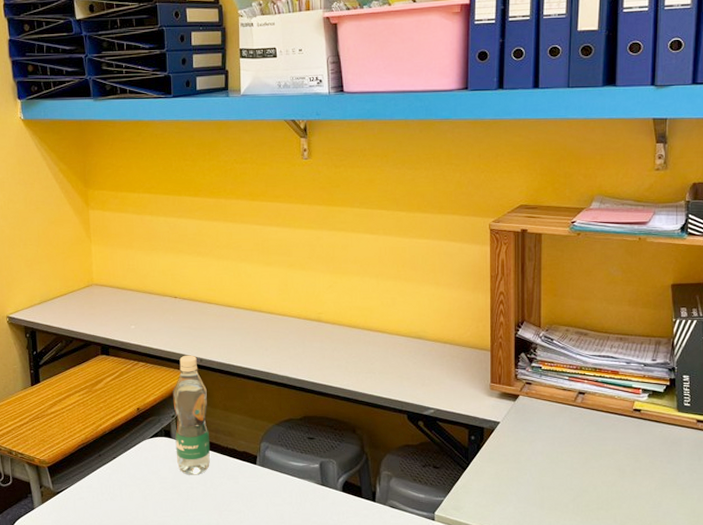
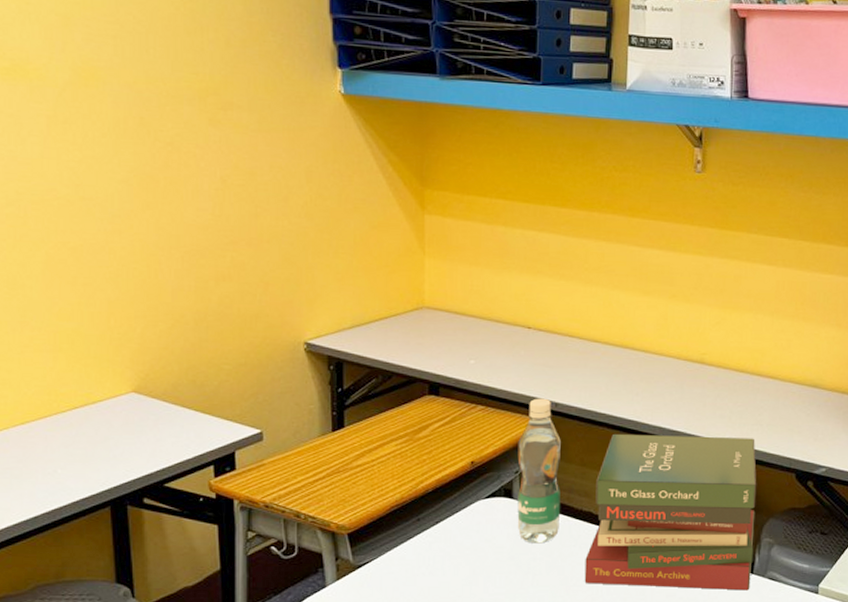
books: none [233,383,375,517] -> present [584,433,757,591]

